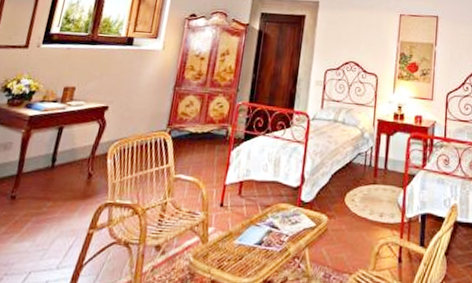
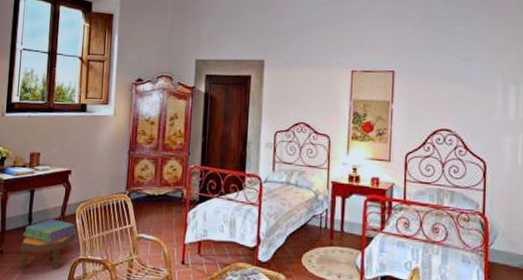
footstool: none [33,175,106,217] -> present [19,233,76,270]
stack of books: none [42,159,107,187] -> present [23,219,77,244]

